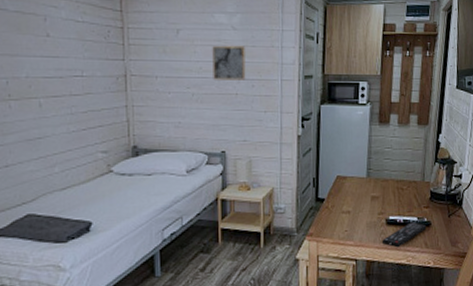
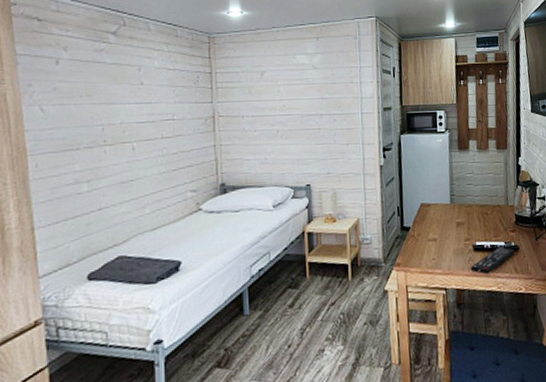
wall art: present [212,45,246,80] -> none [295,83,328,117]

